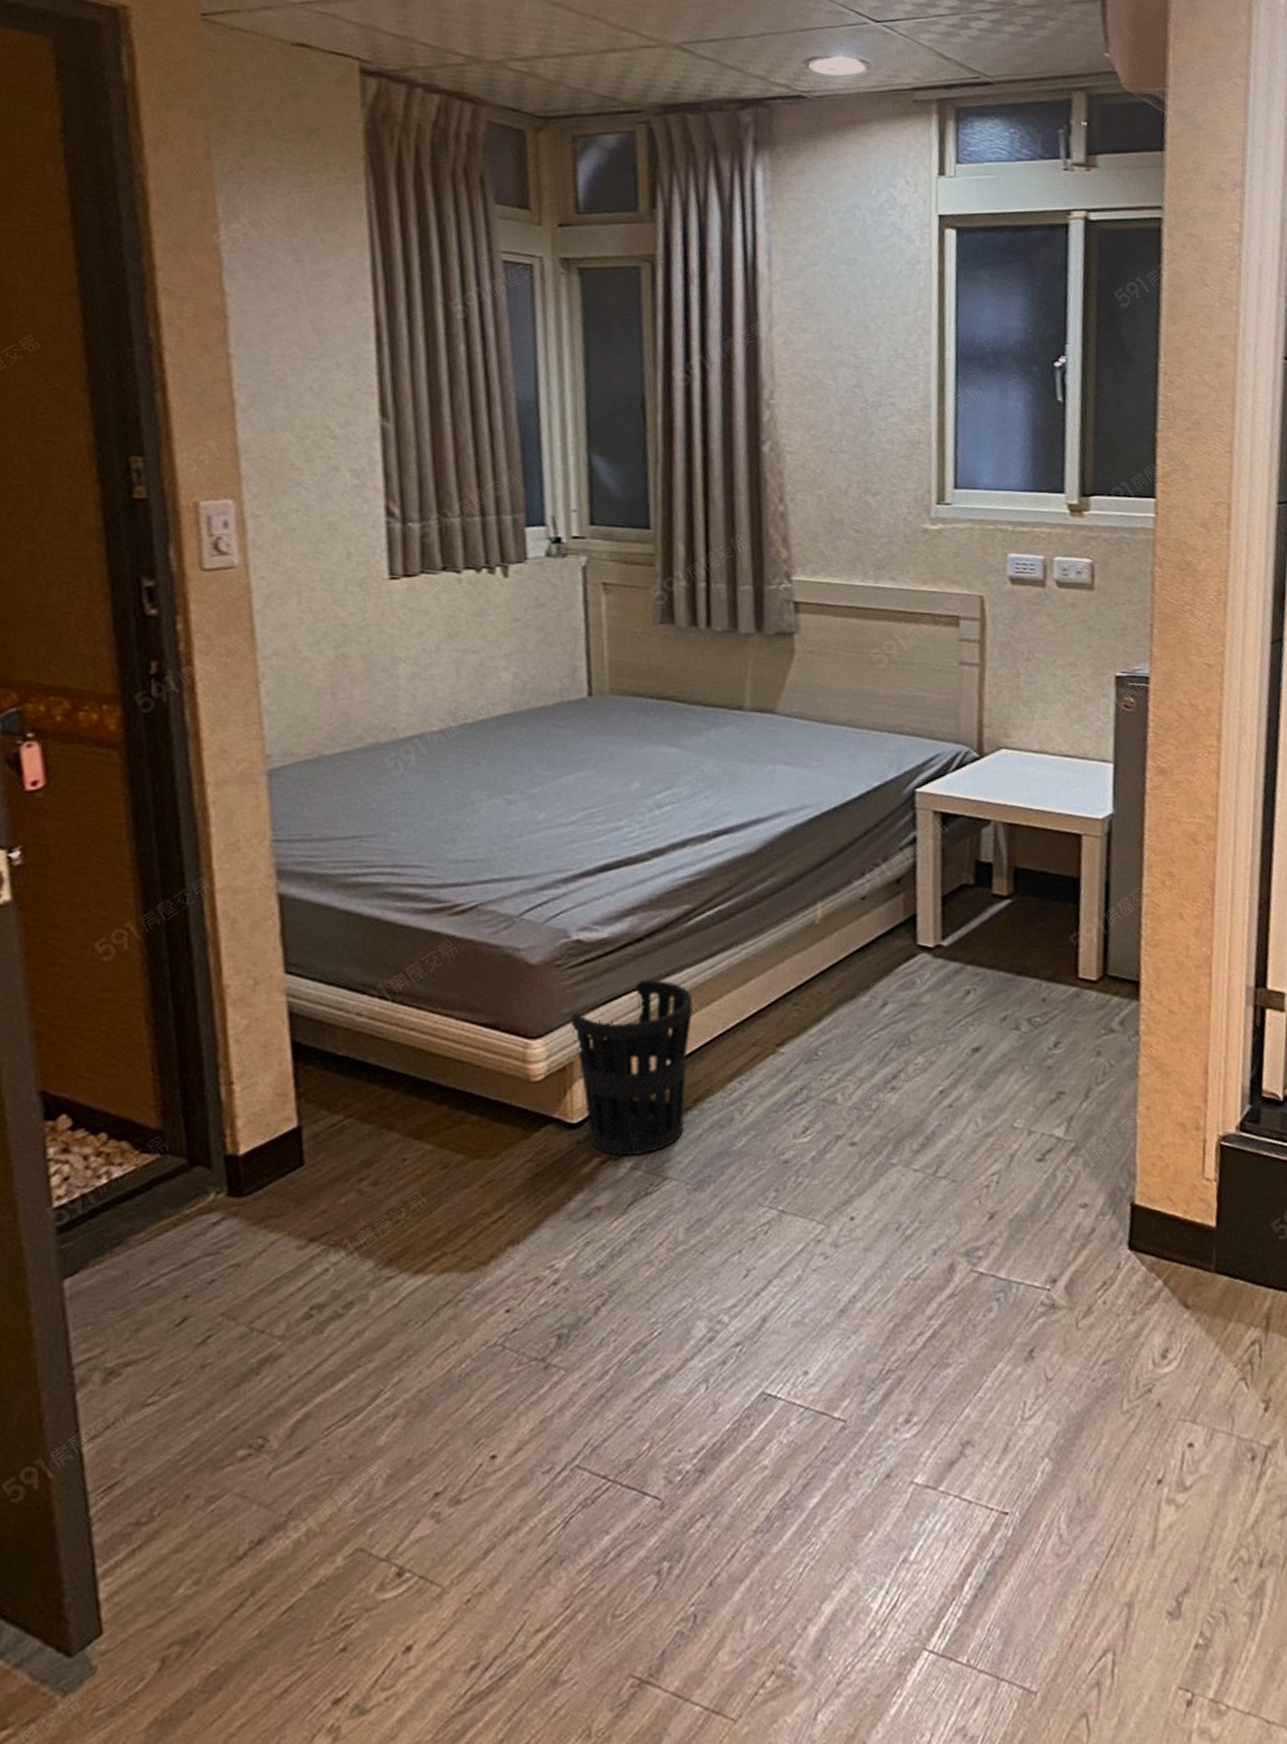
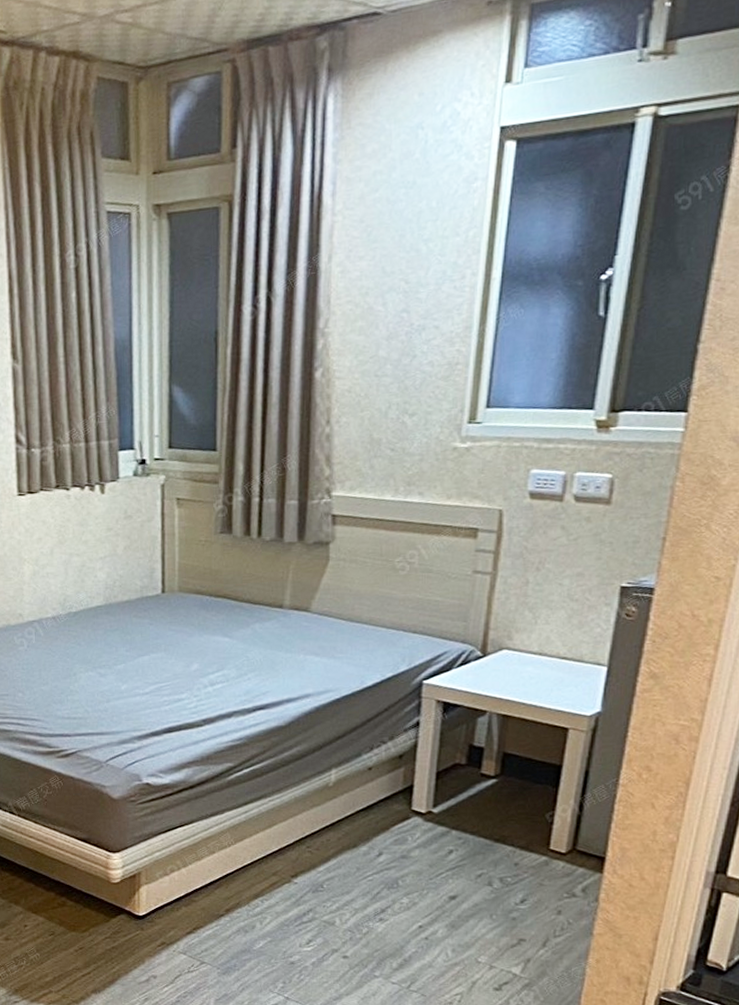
wastebasket: present [570,979,693,1156] -> none [140,817,230,943]

